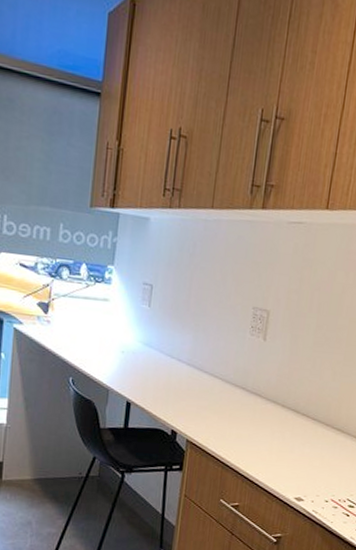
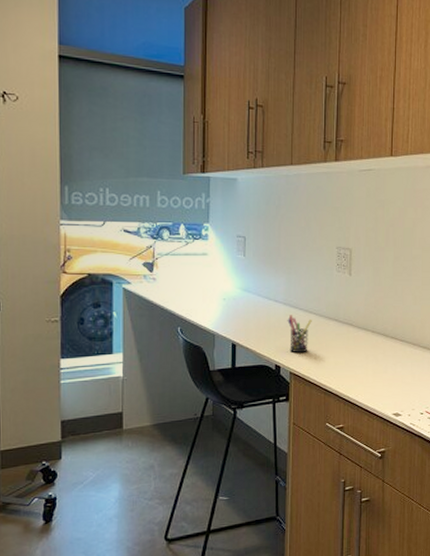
pen holder: none [188,377,217,421] -> present [287,315,312,353]

